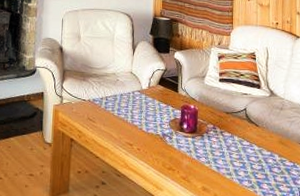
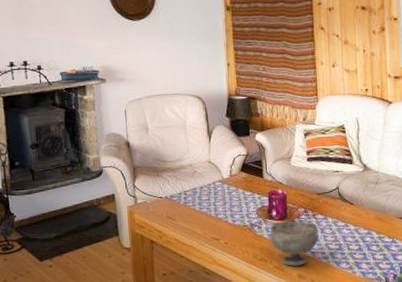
bowl: none [180,135,225,179] -> present [270,221,319,266]

